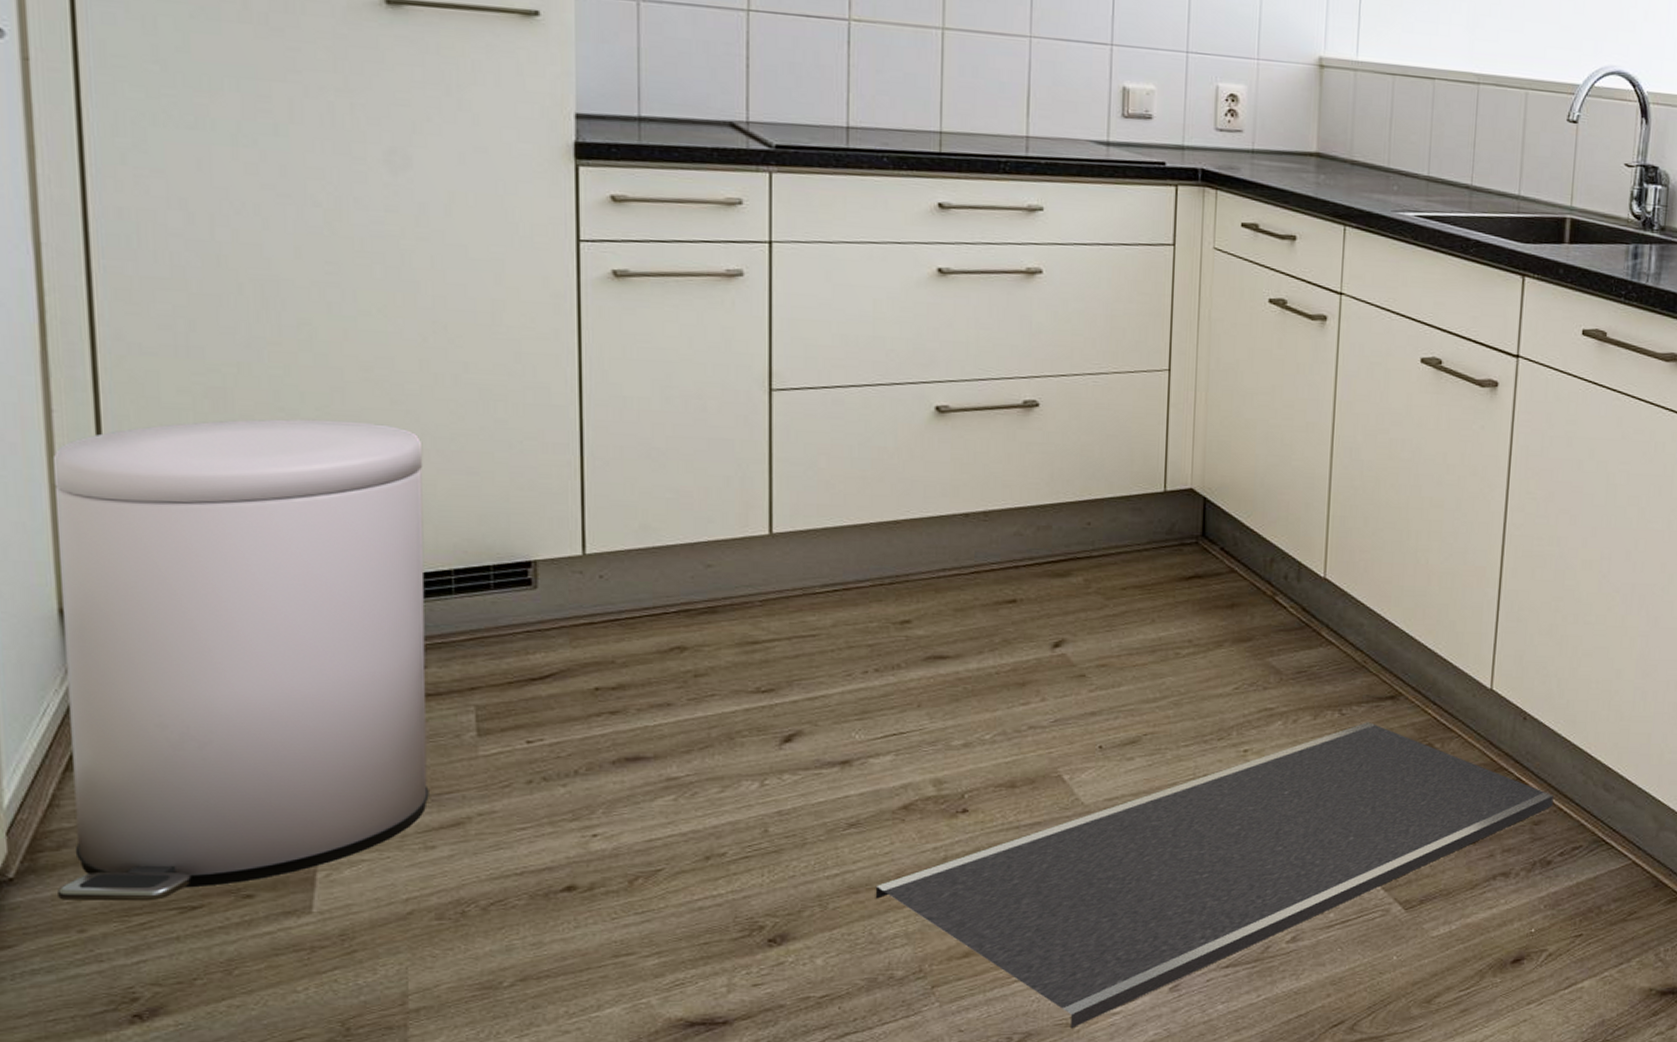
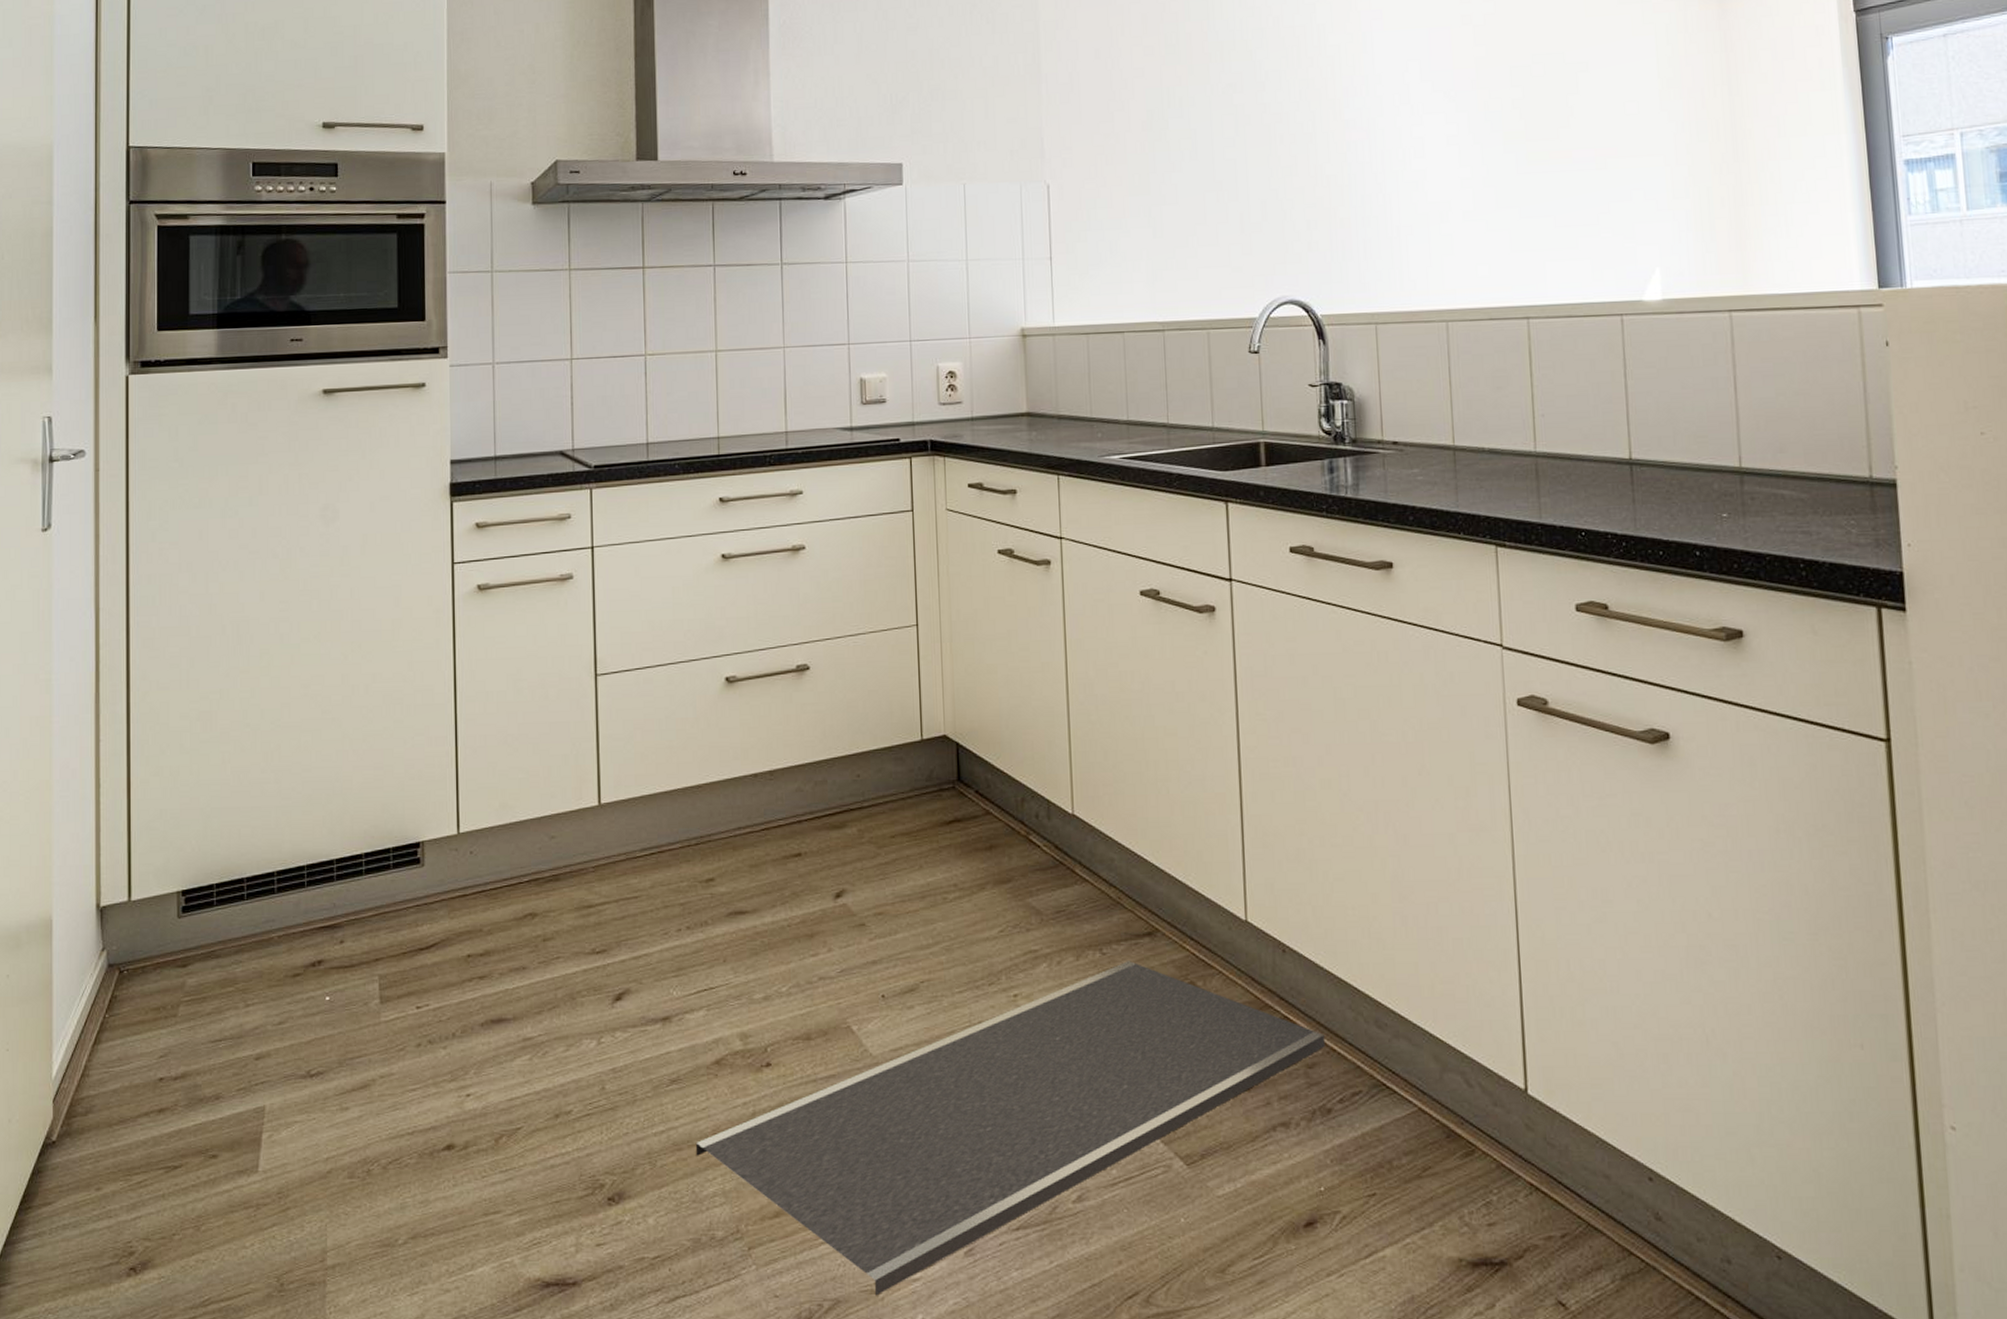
pedal bin: present [52,419,429,902] -> none [84,730,345,1162]

